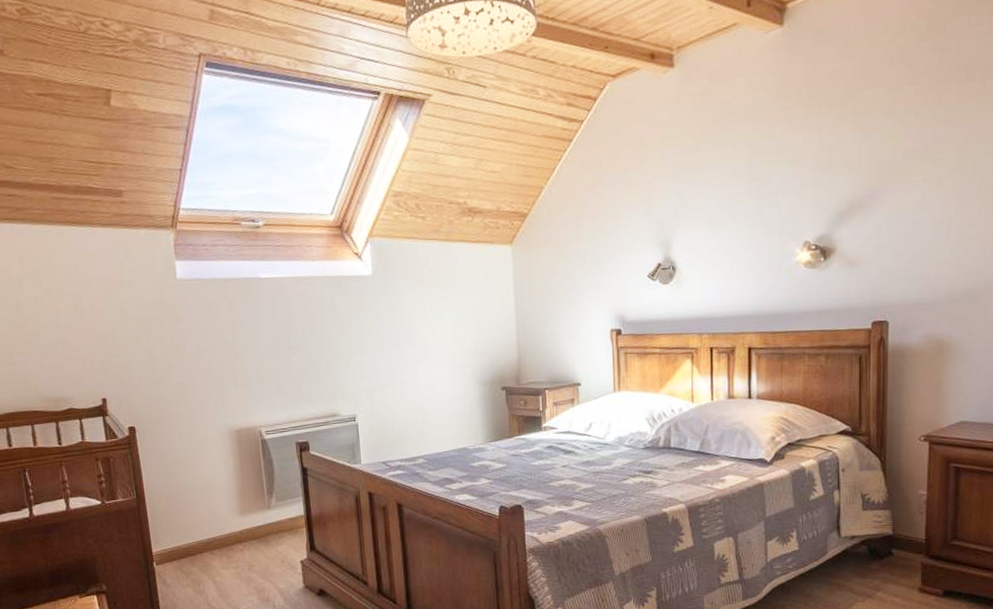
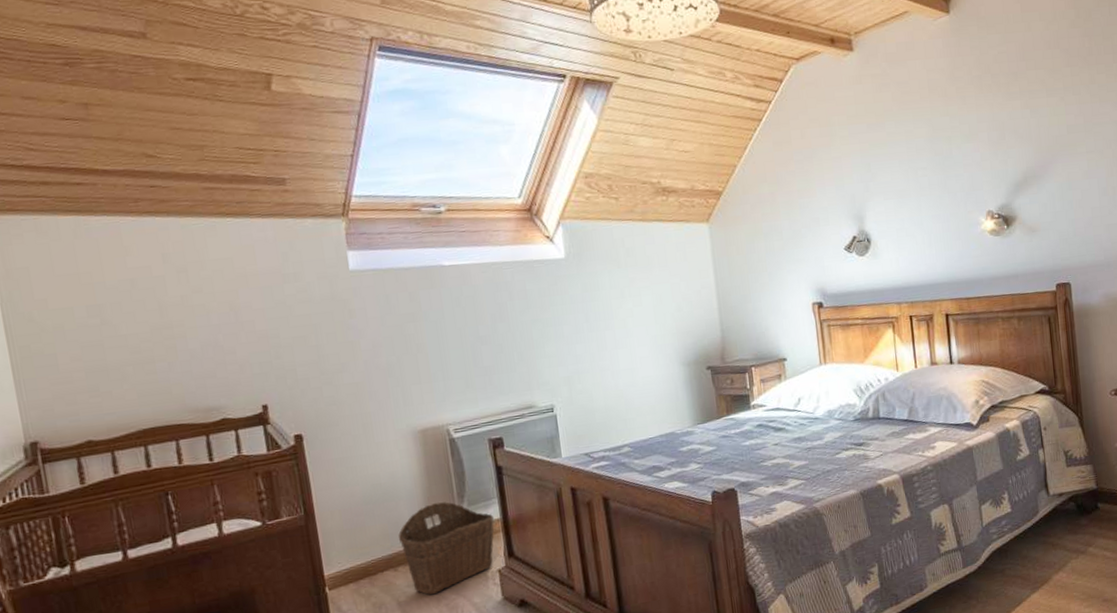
wicker basket: none [215,496,299,578] -> present [398,502,495,595]

